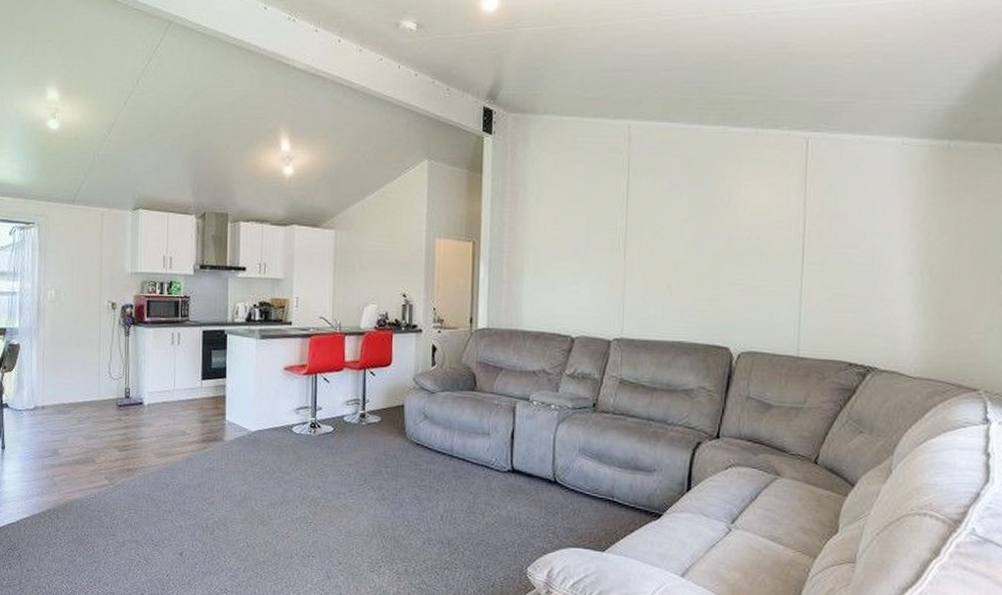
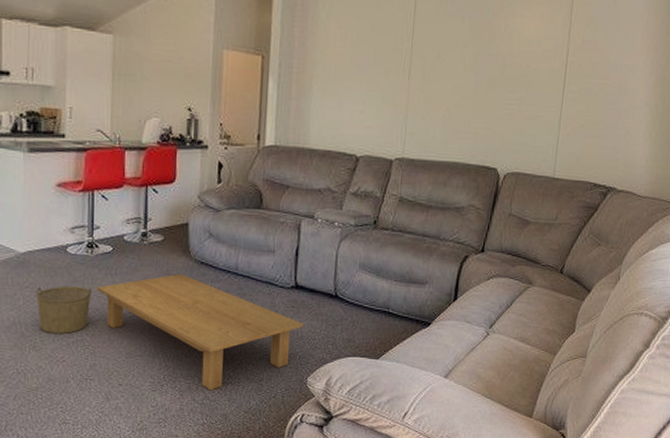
basket: none [264,463,314,511] -> present [36,285,92,335]
coffee table: none [318,454,522,575] -> present [96,273,304,391]

